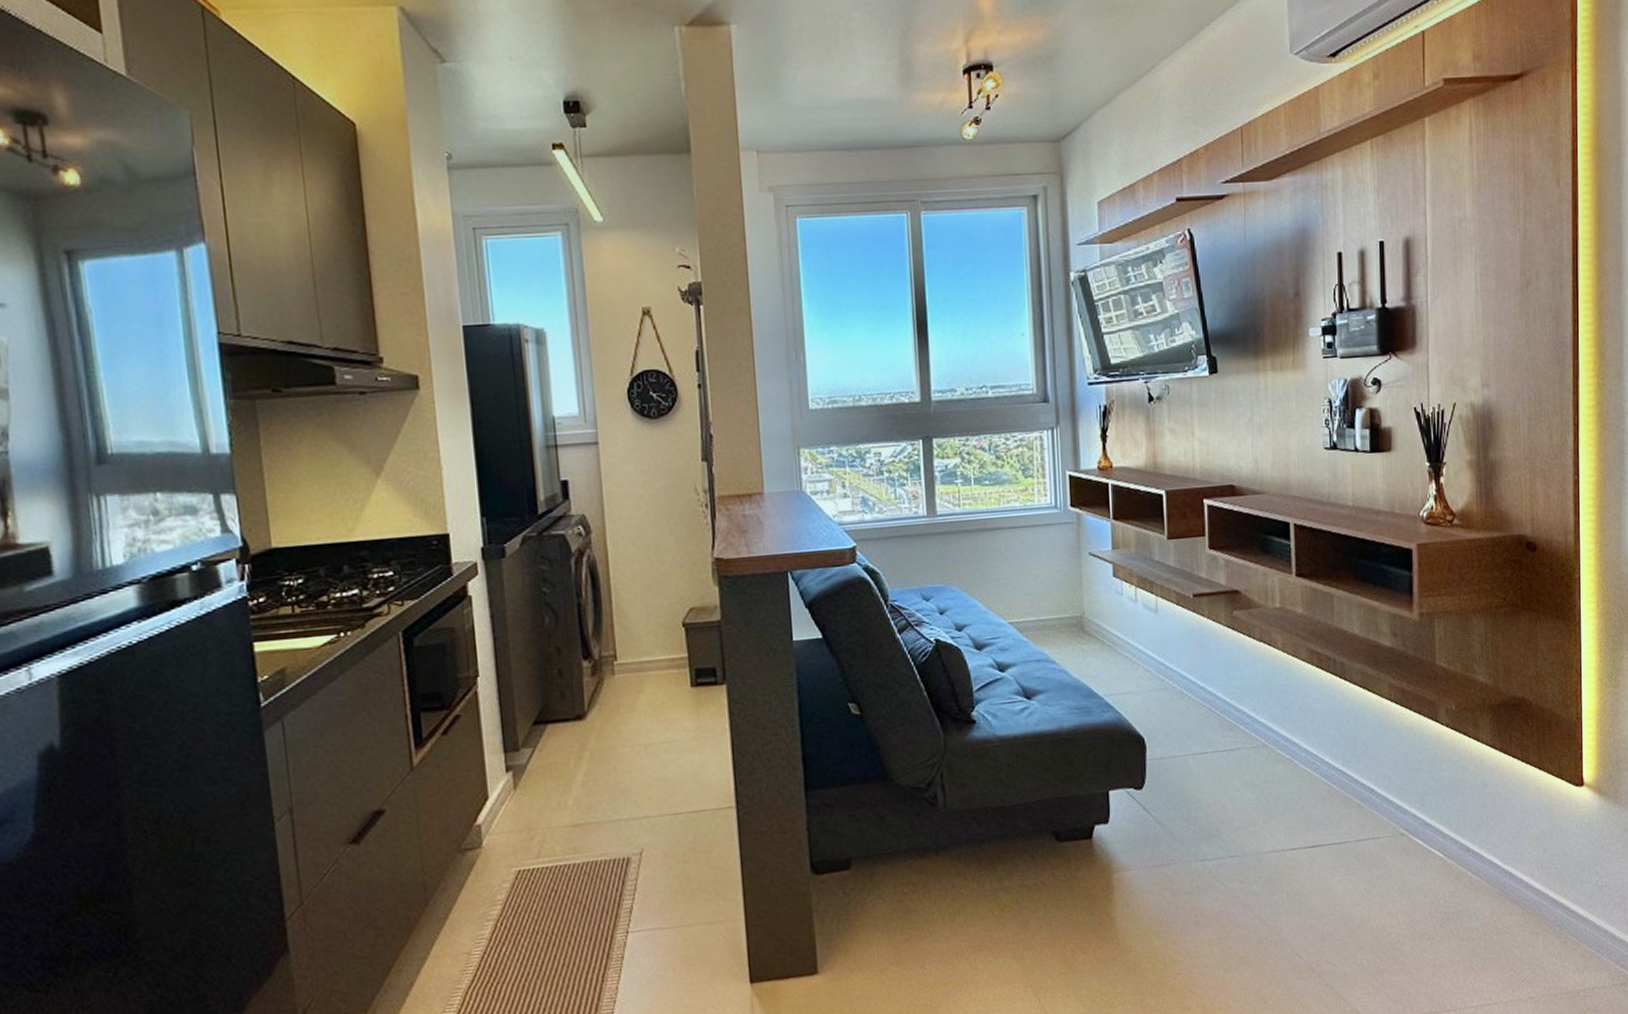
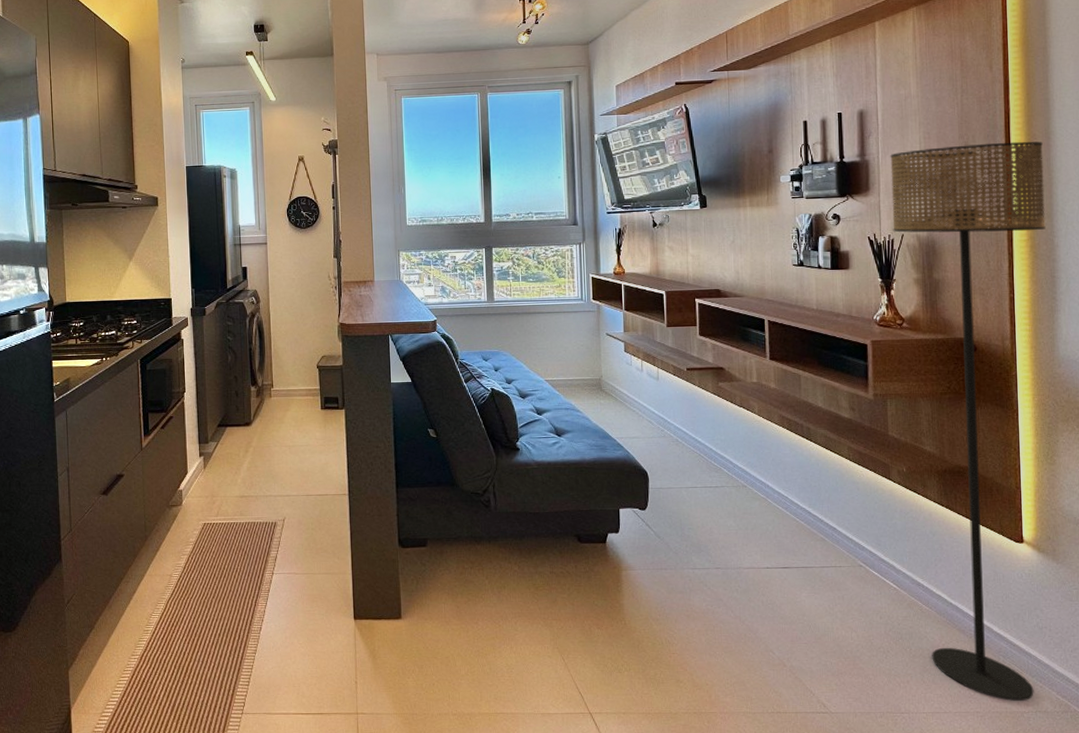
floor lamp: none [1441,278,1615,980] -> present [890,141,1046,701]

